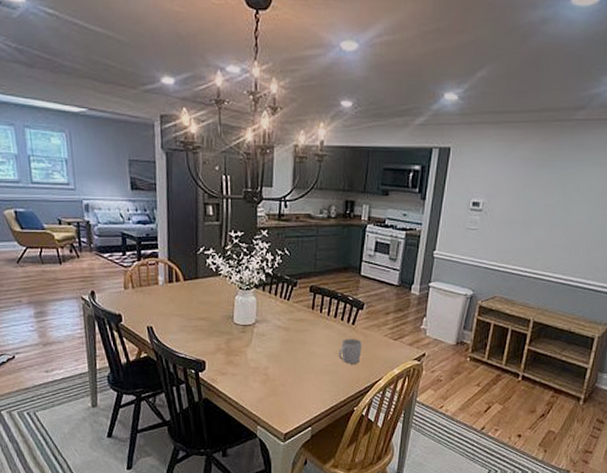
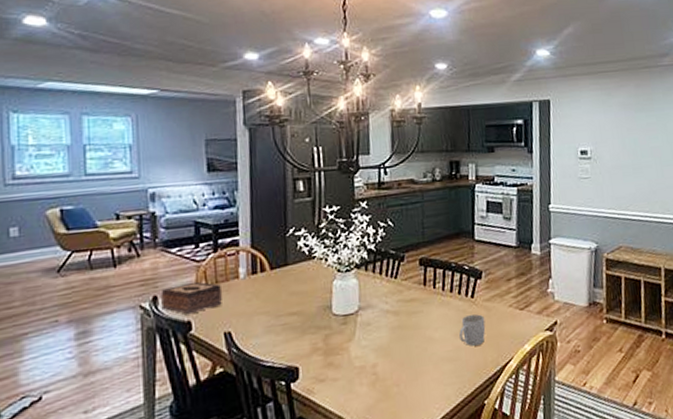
tissue box: none [97,283,145,309] -> present [160,281,222,315]

